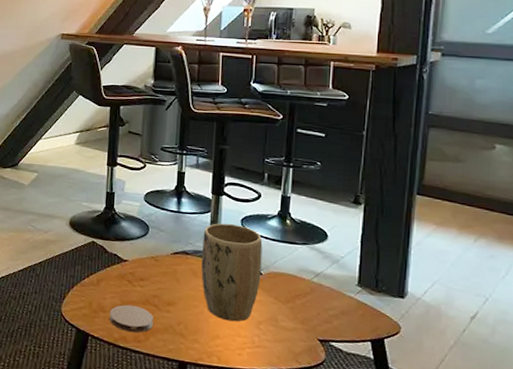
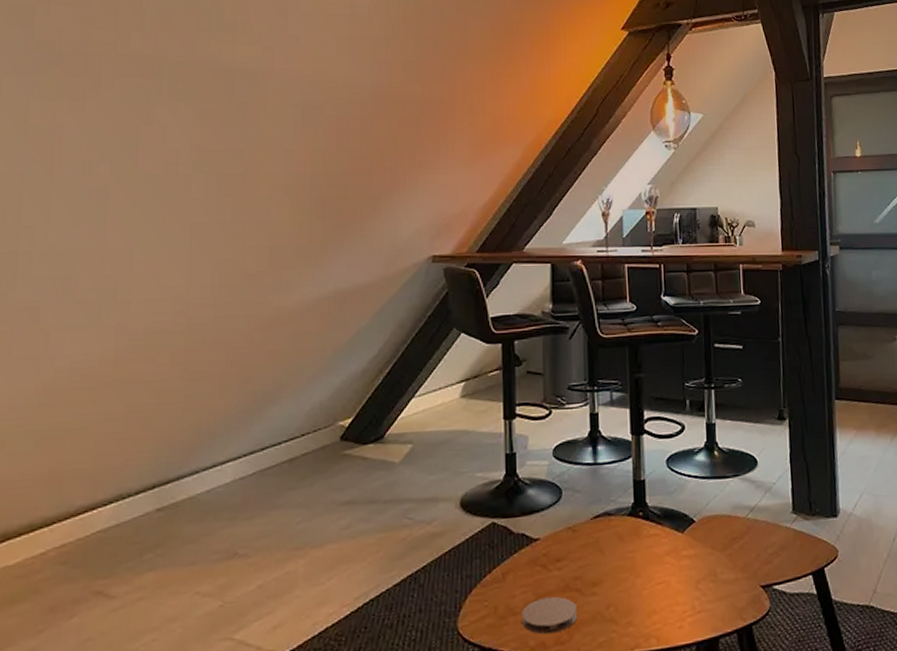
plant pot: present [201,223,263,322] -> none [626,467,695,589]

